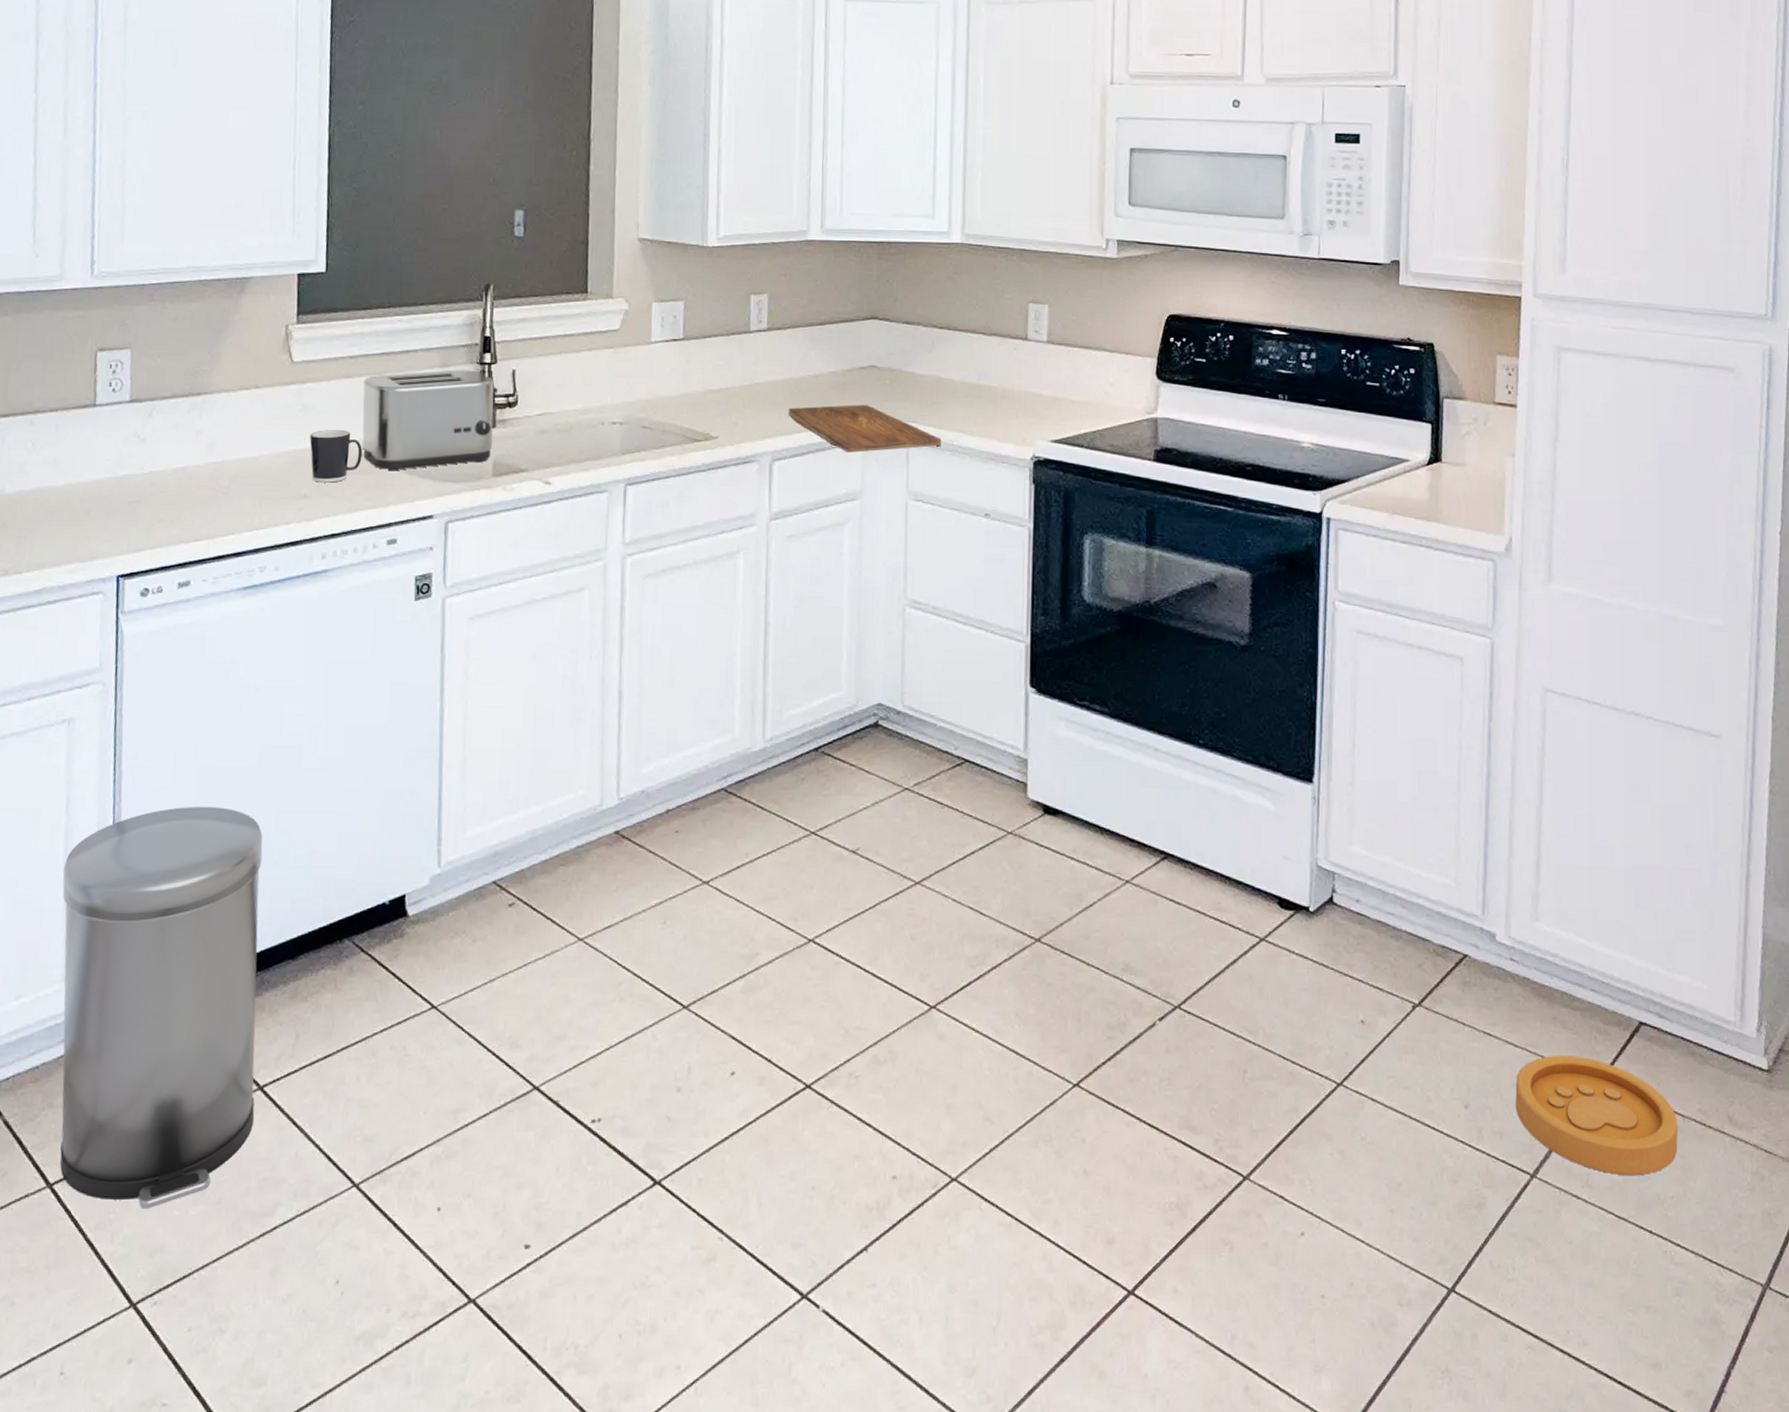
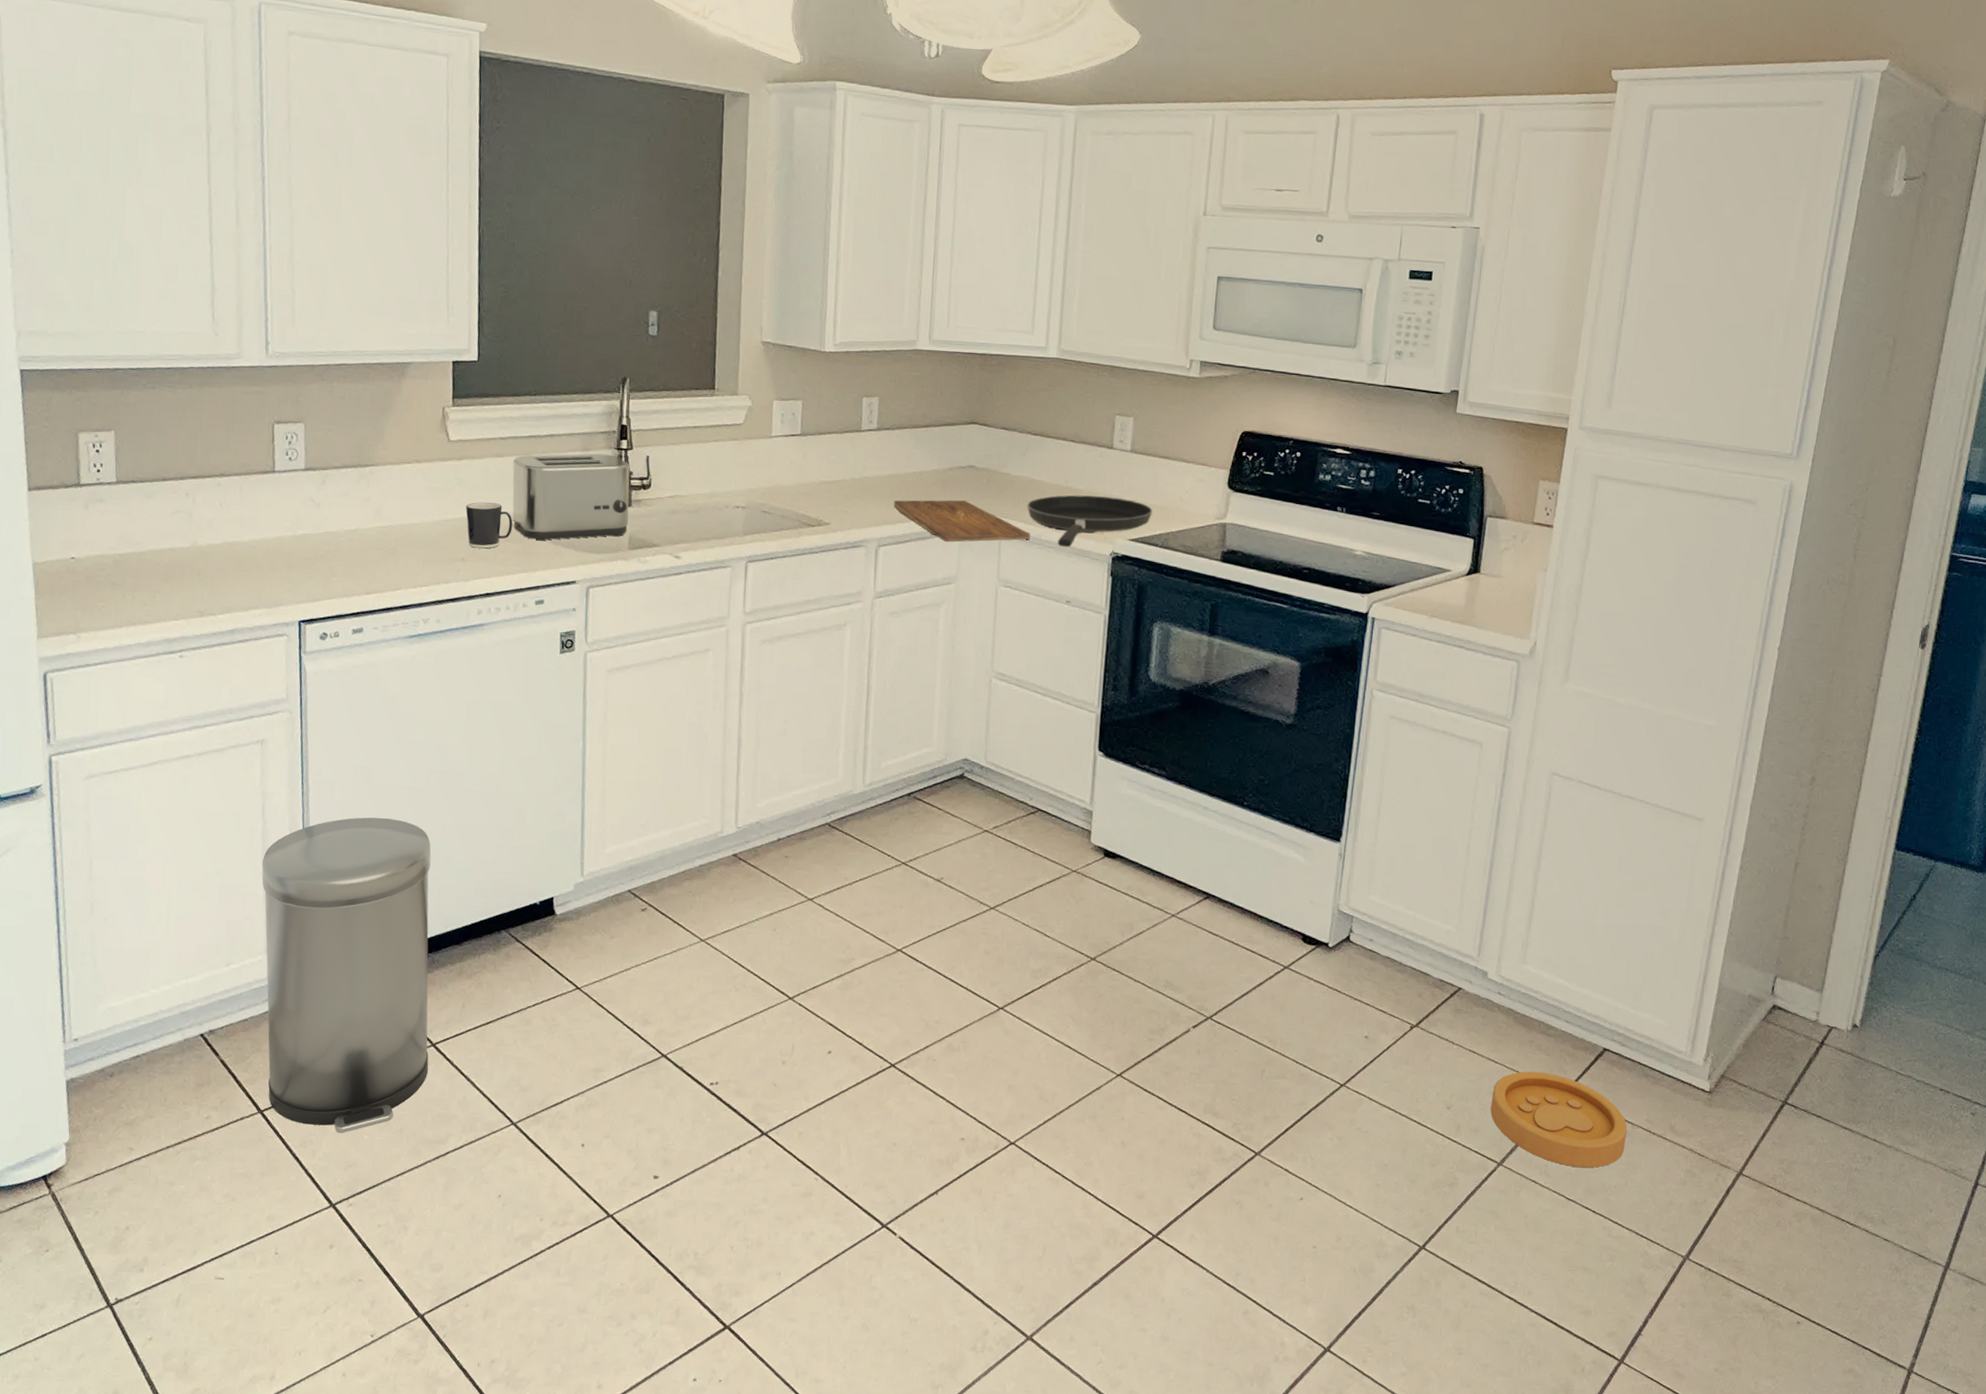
frying pan: none [936,393,1075,453] -> present [1027,495,1153,548]

